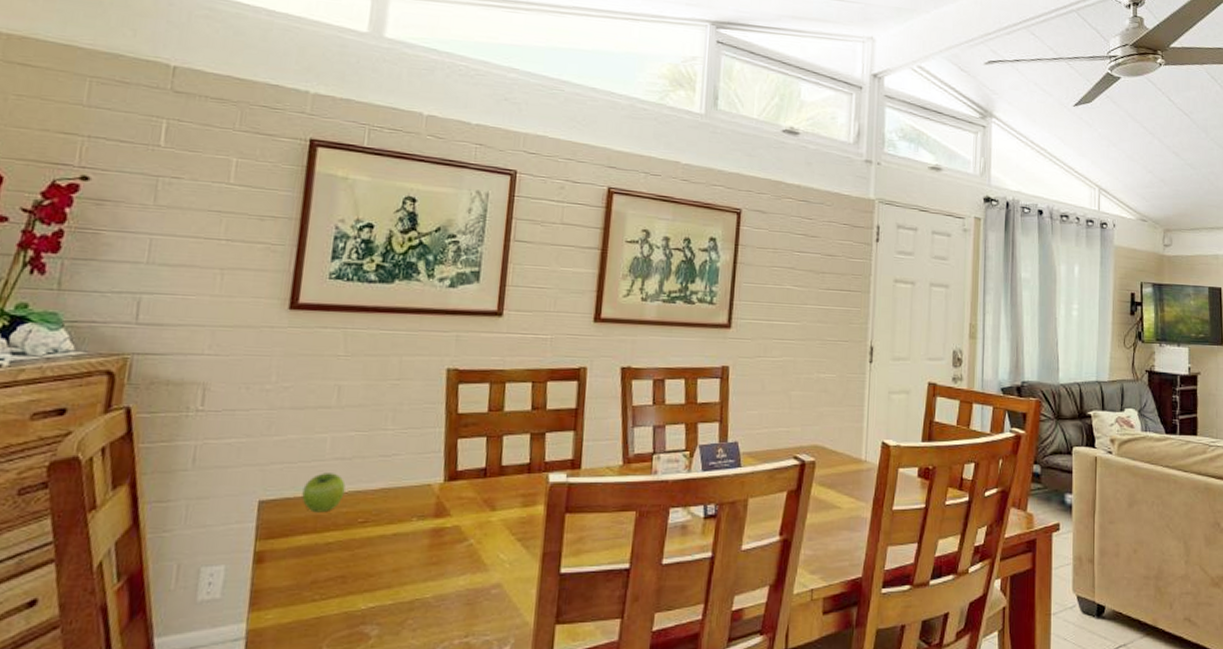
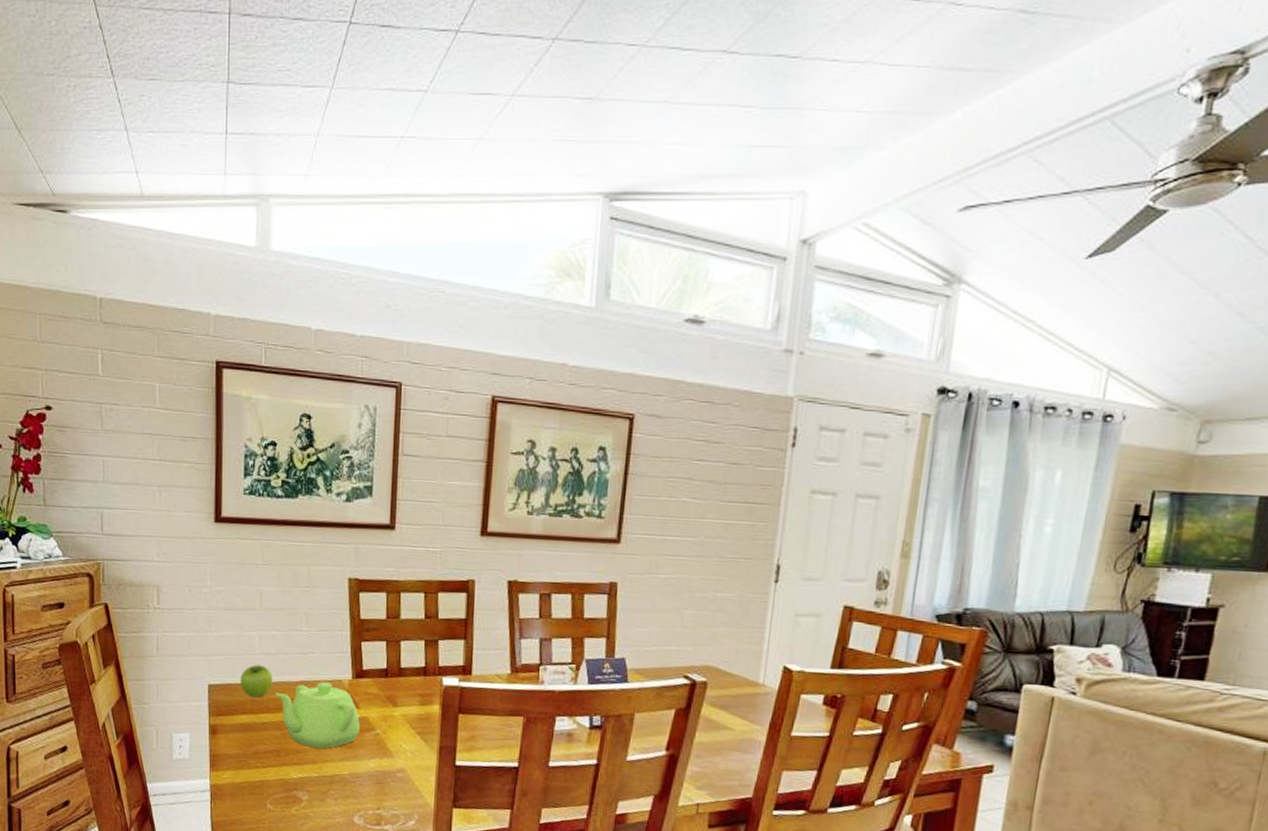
teapot: none [346,488,450,570] -> present [275,682,360,749]

